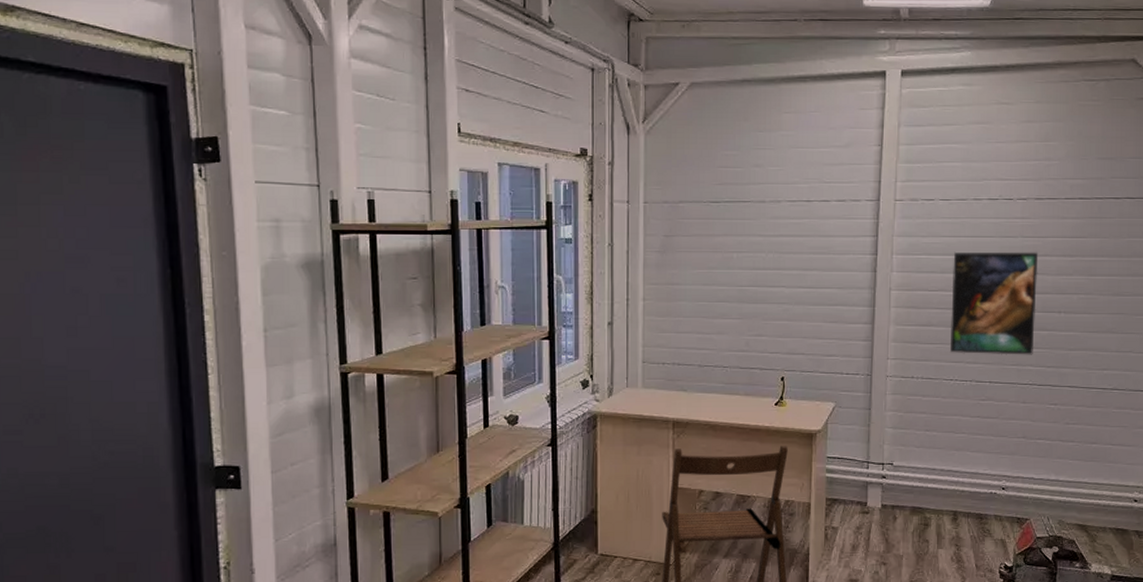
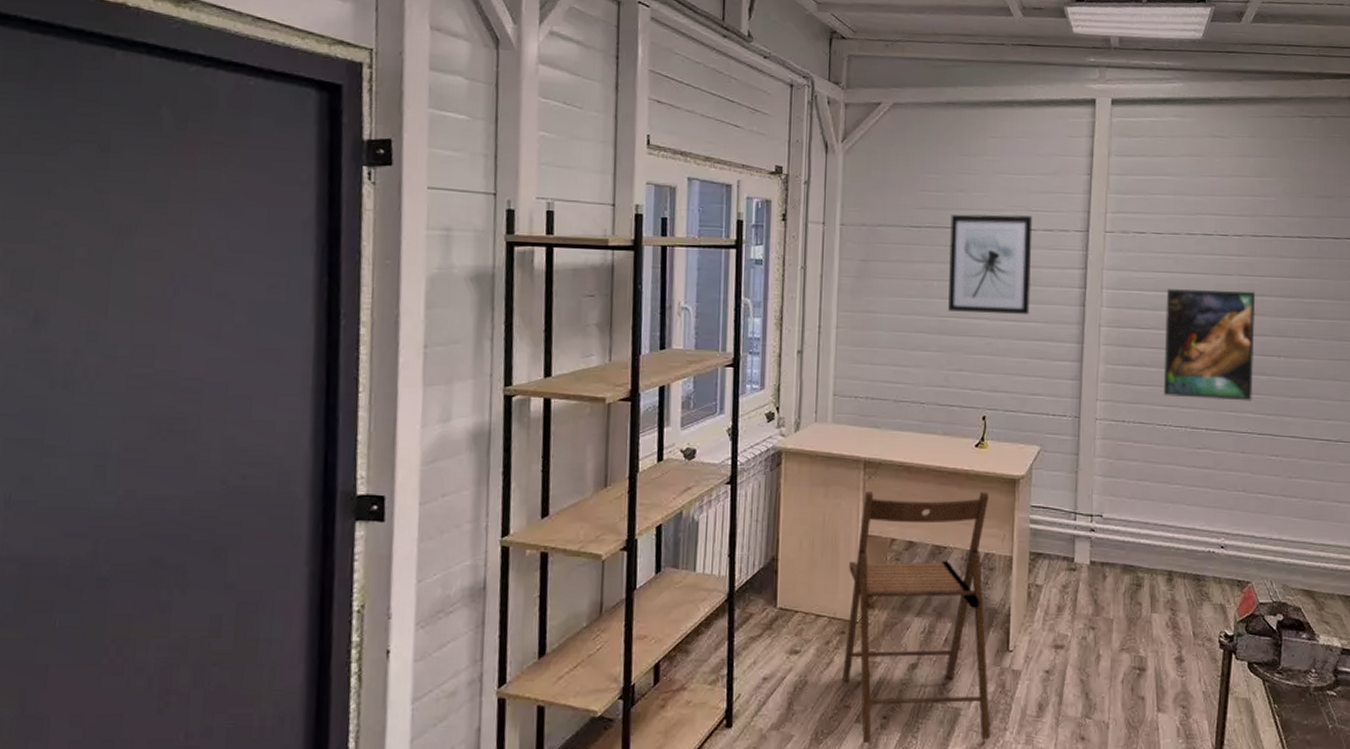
wall art: none [747,186,826,281] -> present [948,214,1033,314]

